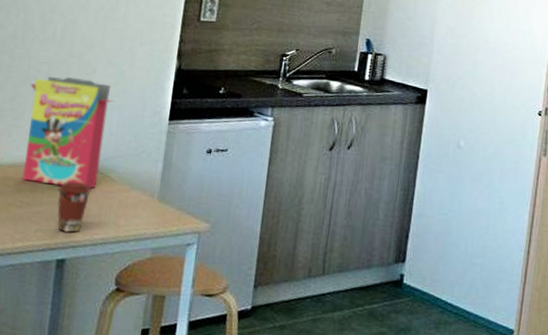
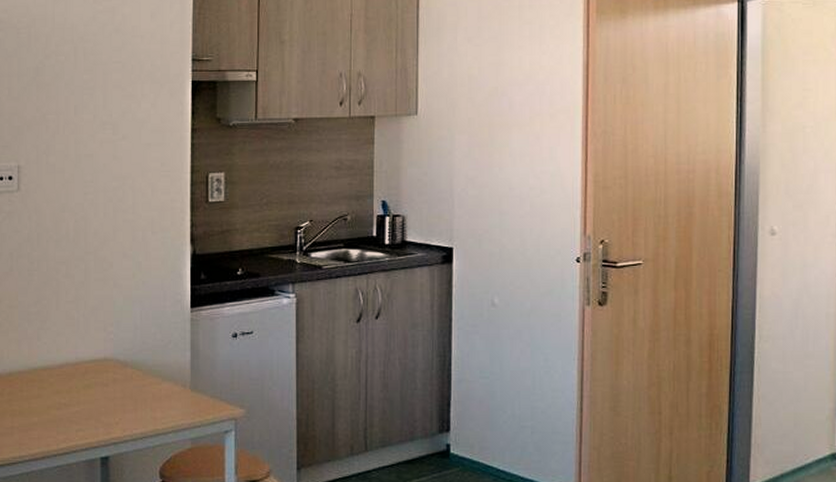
cereal box: present [23,77,115,189] -> none [52,274,135,384]
coffee cup: present [57,182,91,233] -> none [92,379,124,429]

